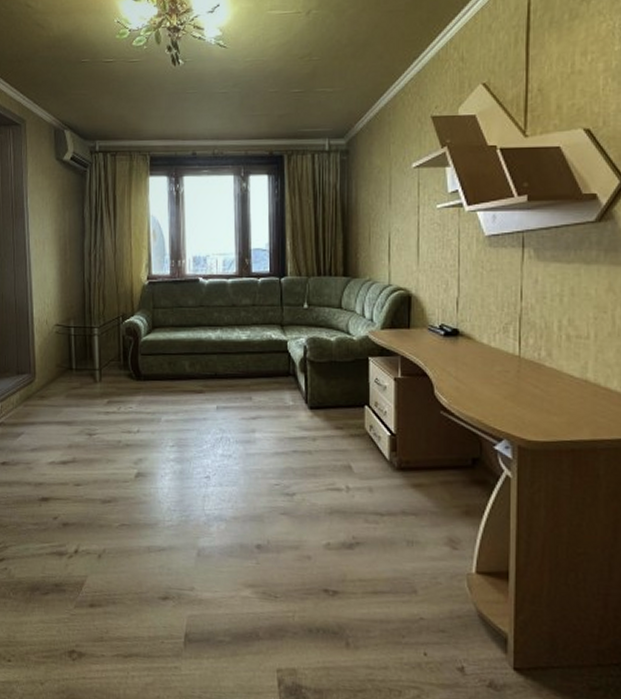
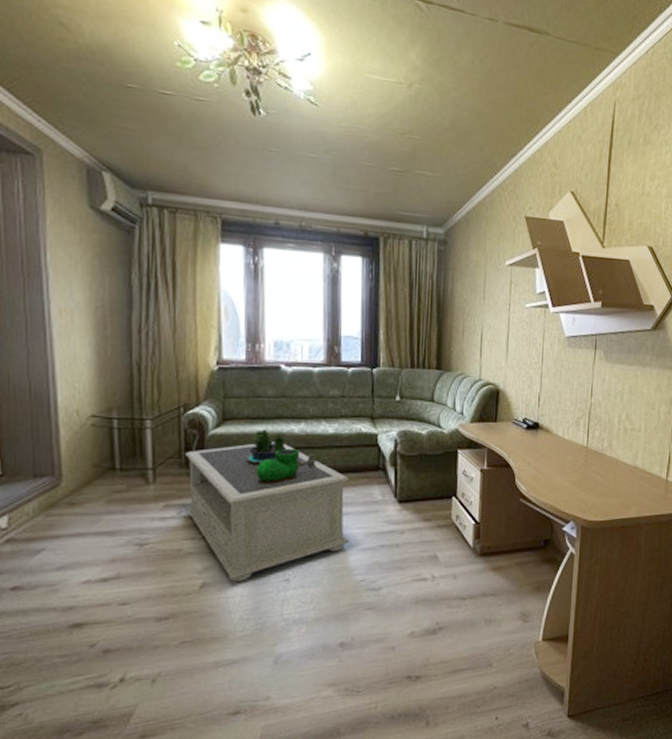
coffee table: none [124,347,262,475] -> present [186,441,349,582]
potted plant: none [172,336,206,368] -> present [246,429,288,464]
decorative container: none [180,354,232,386] -> present [256,449,317,484]

